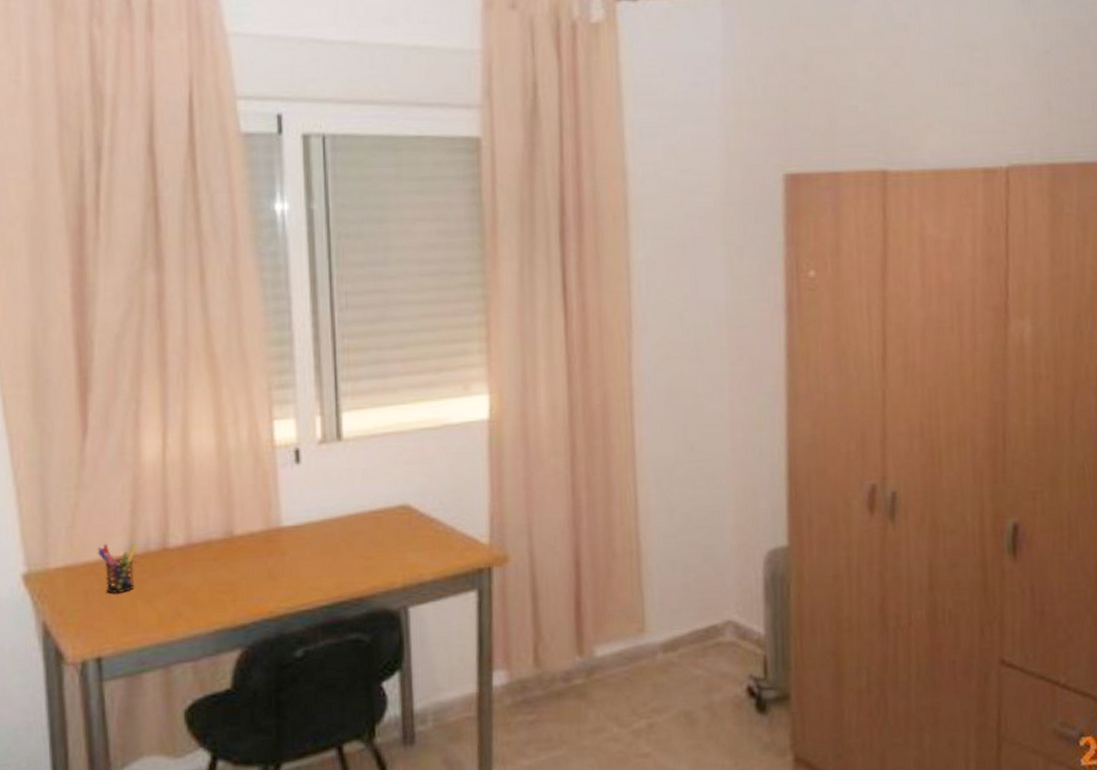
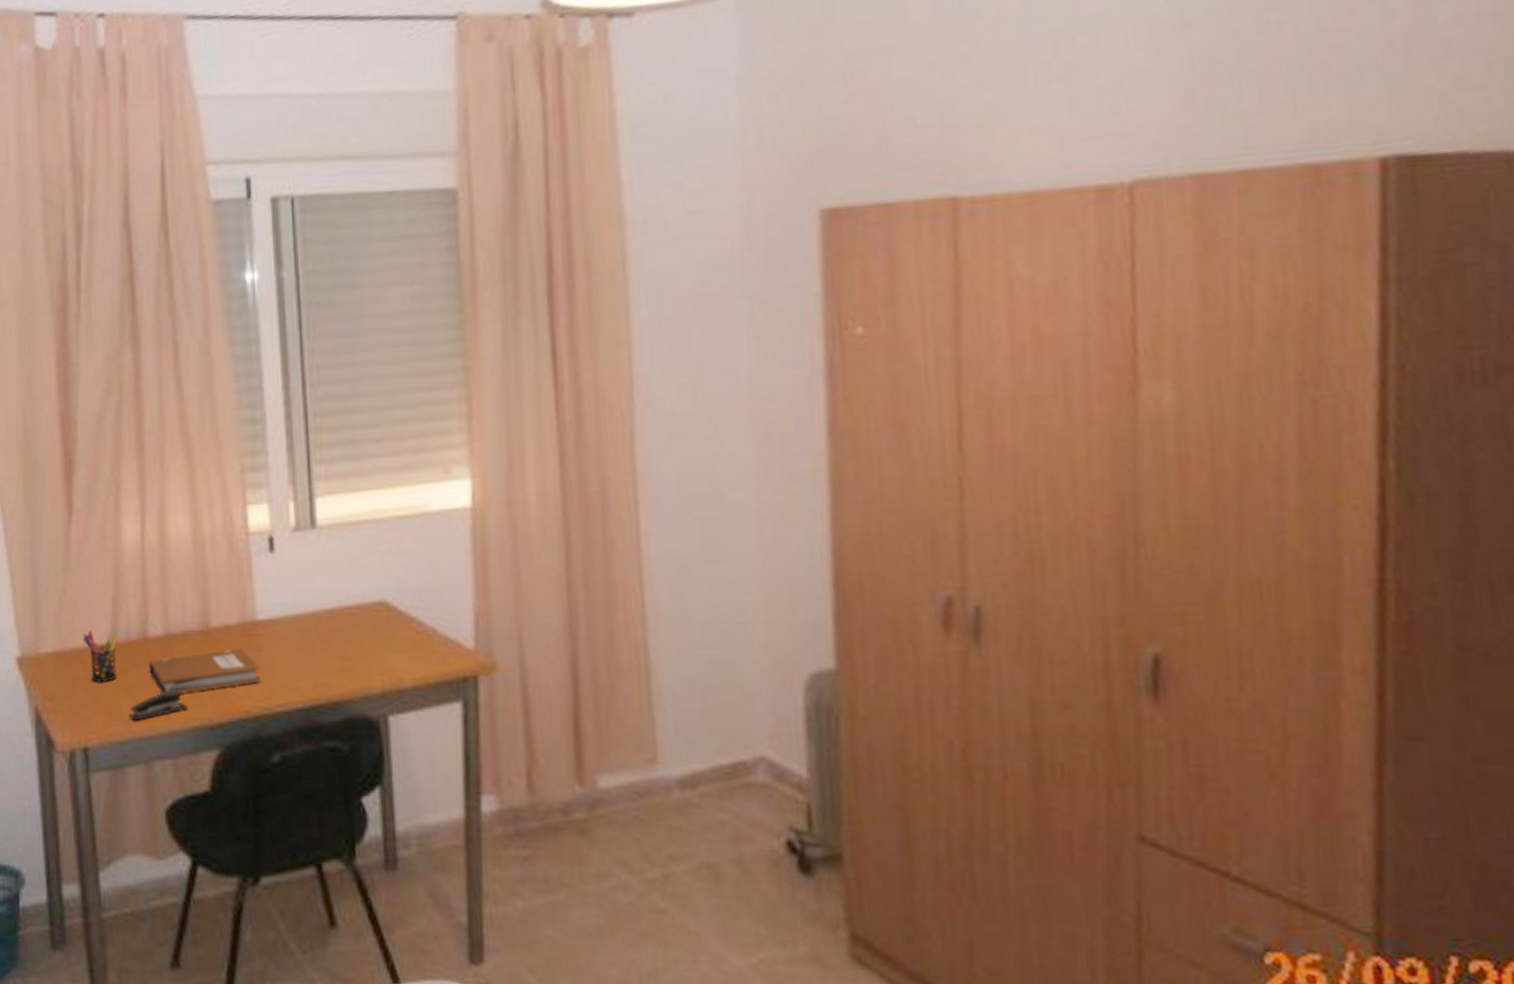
stapler: none [147,596,211,628] -> present [129,690,189,721]
notebook: none [169,554,286,600] -> present [149,648,262,693]

